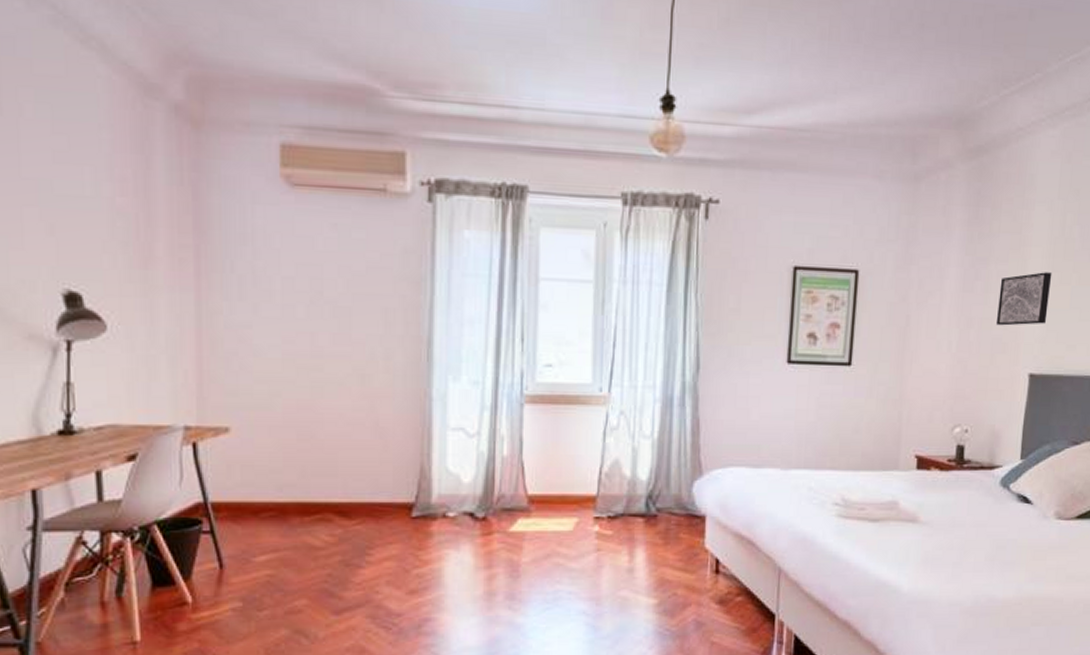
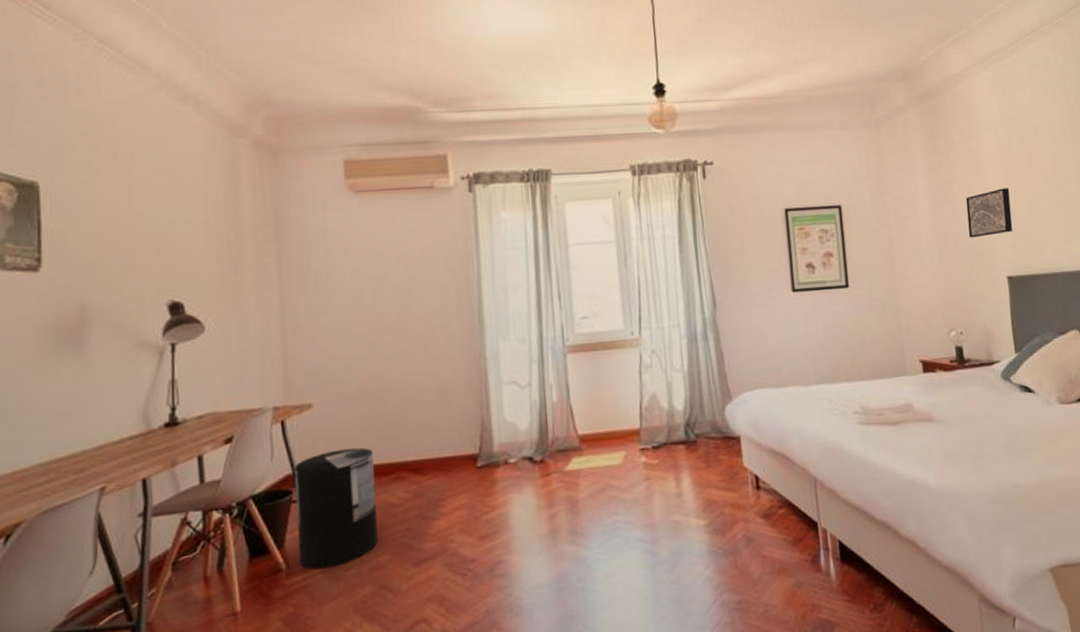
trash can: none [205,481,296,607] -> present [294,447,378,570]

